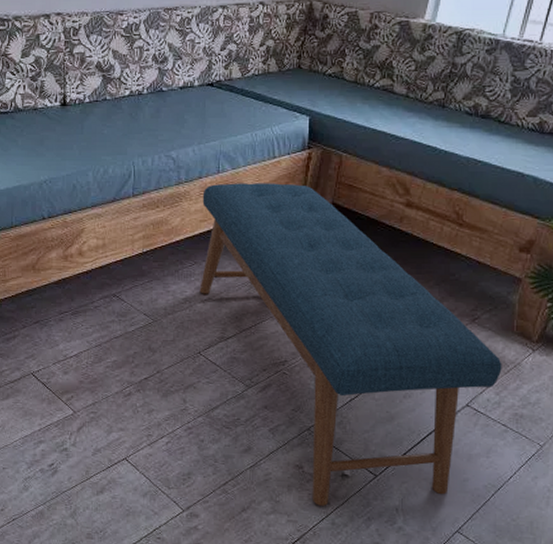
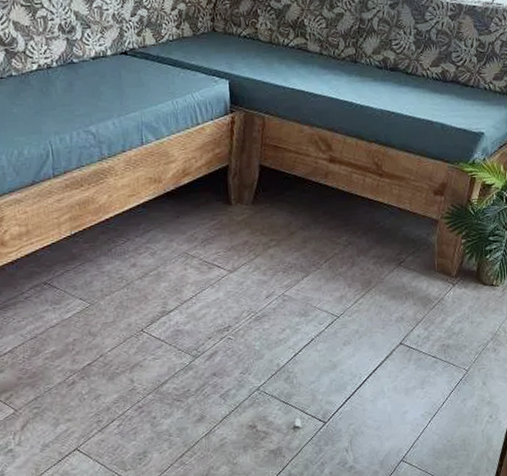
bench: present [199,183,502,506] -> none [128,149,428,461]

